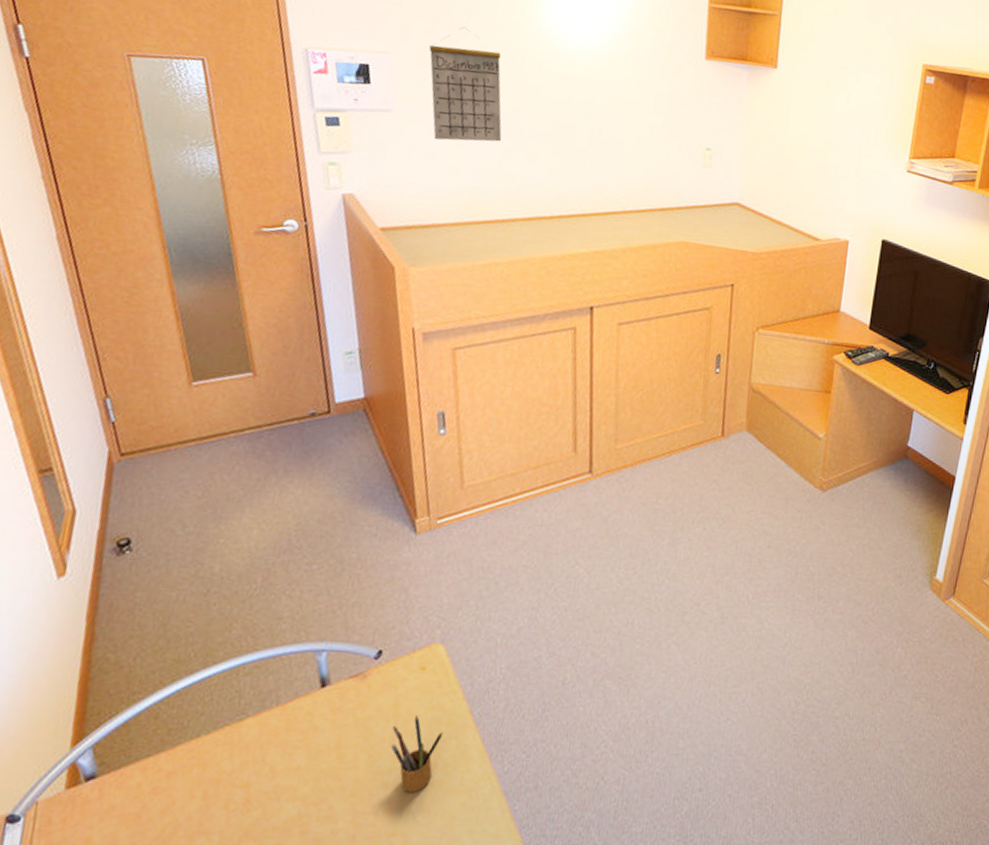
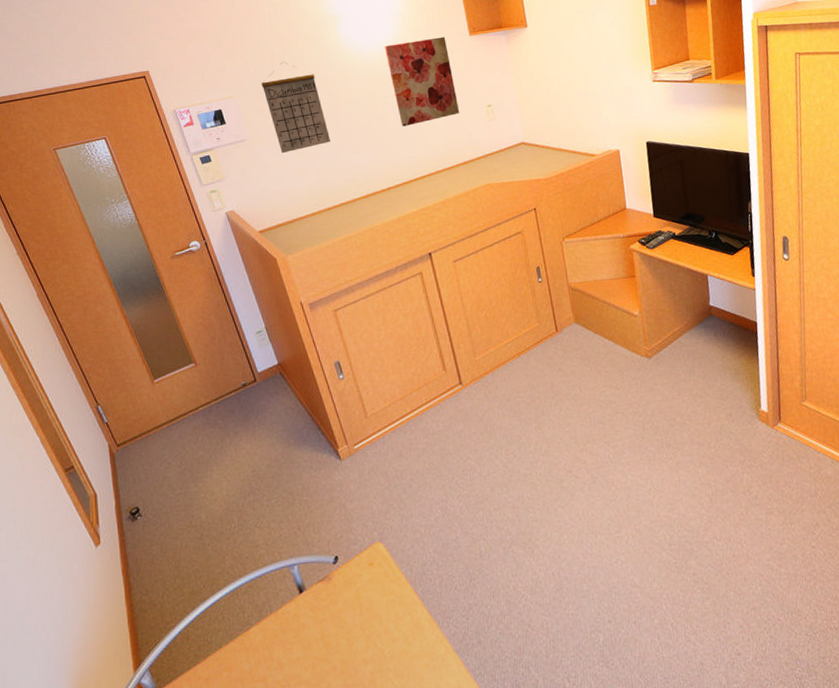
pencil box: present [391,716,443,792] -> none [360,602,399,664]
wall art: none [594,42,676,150] -> present [384,37,460,127]

